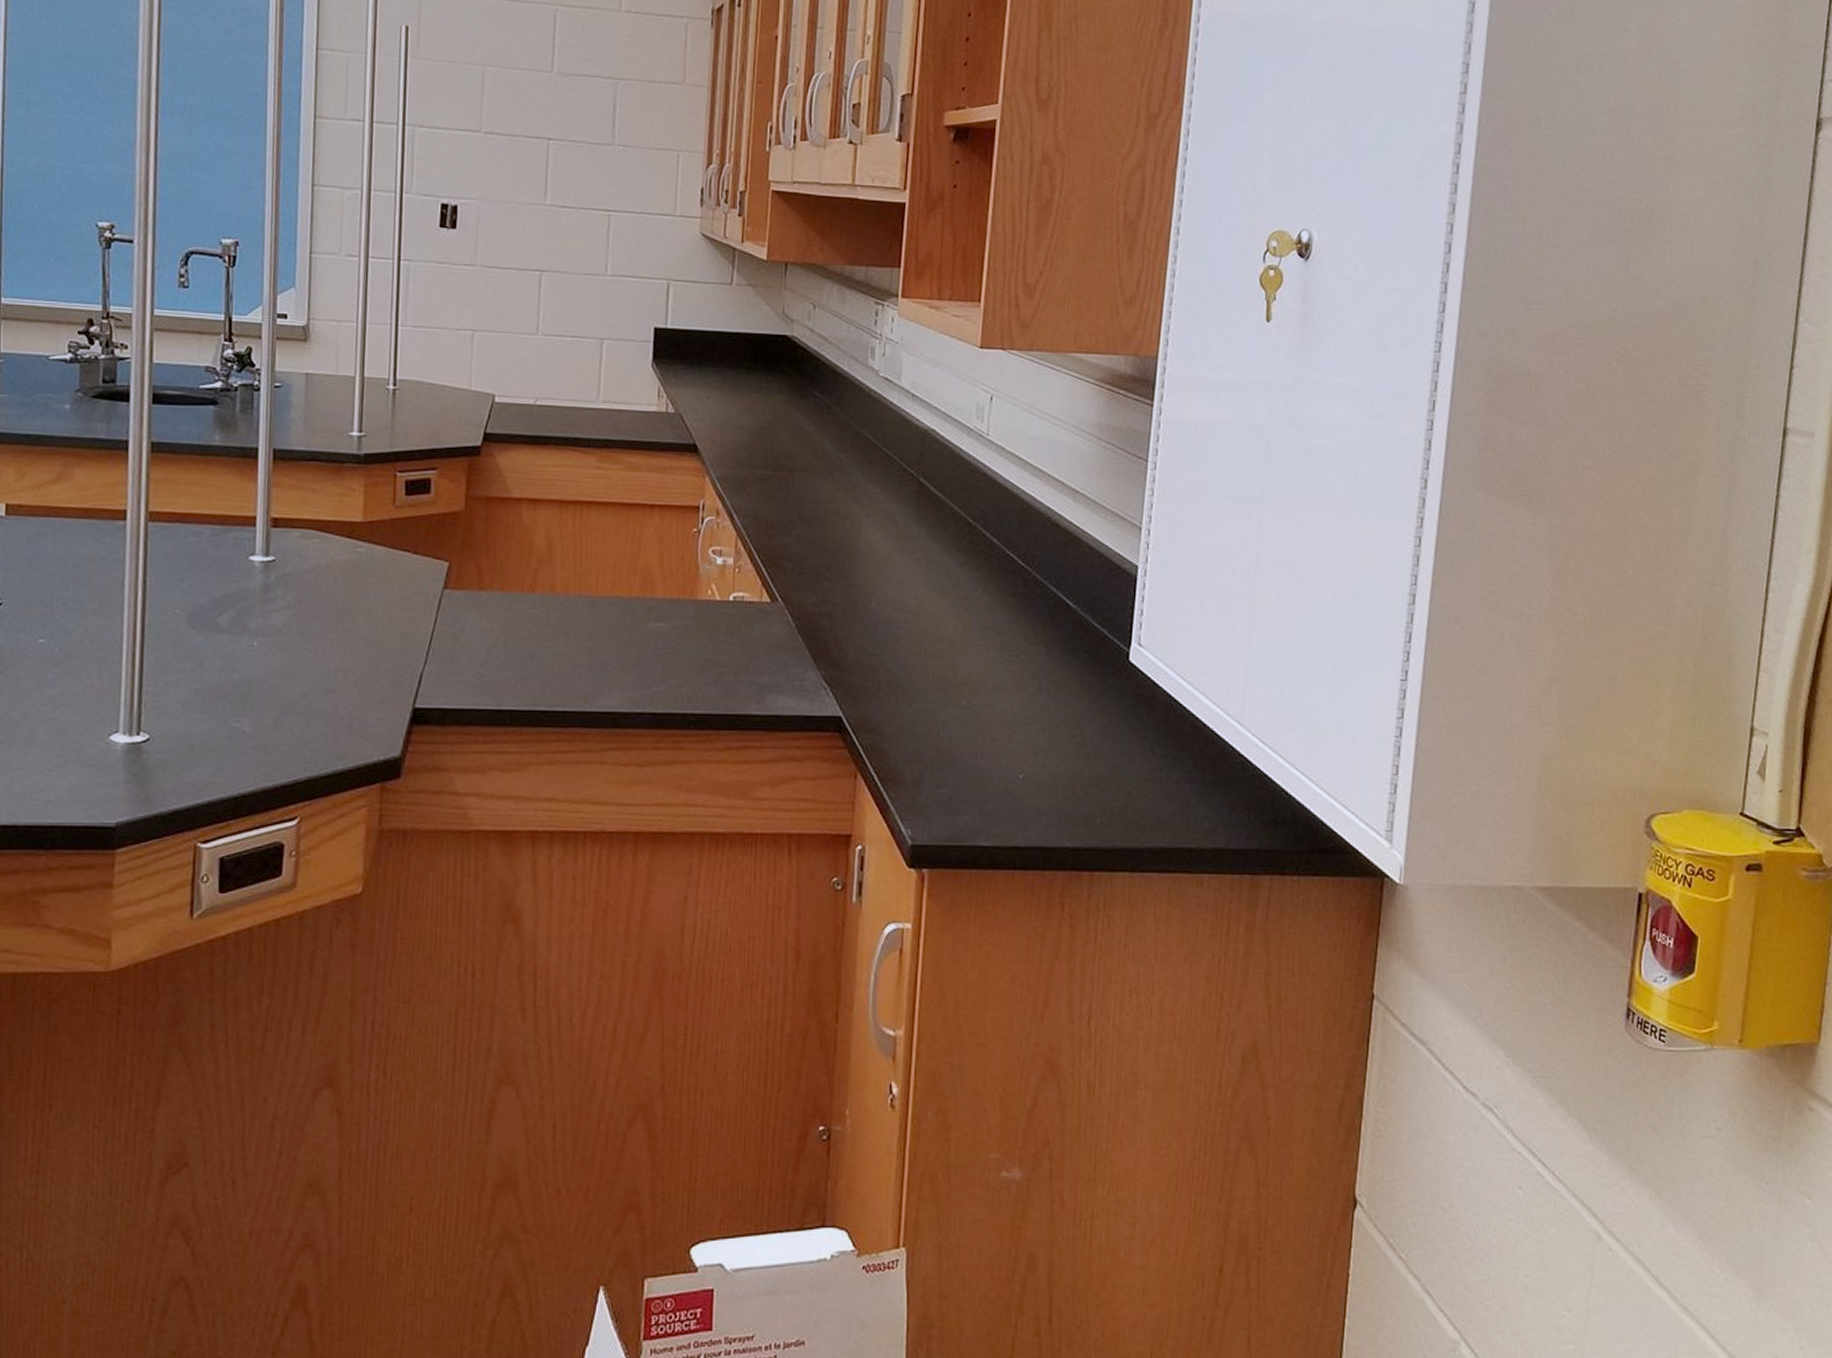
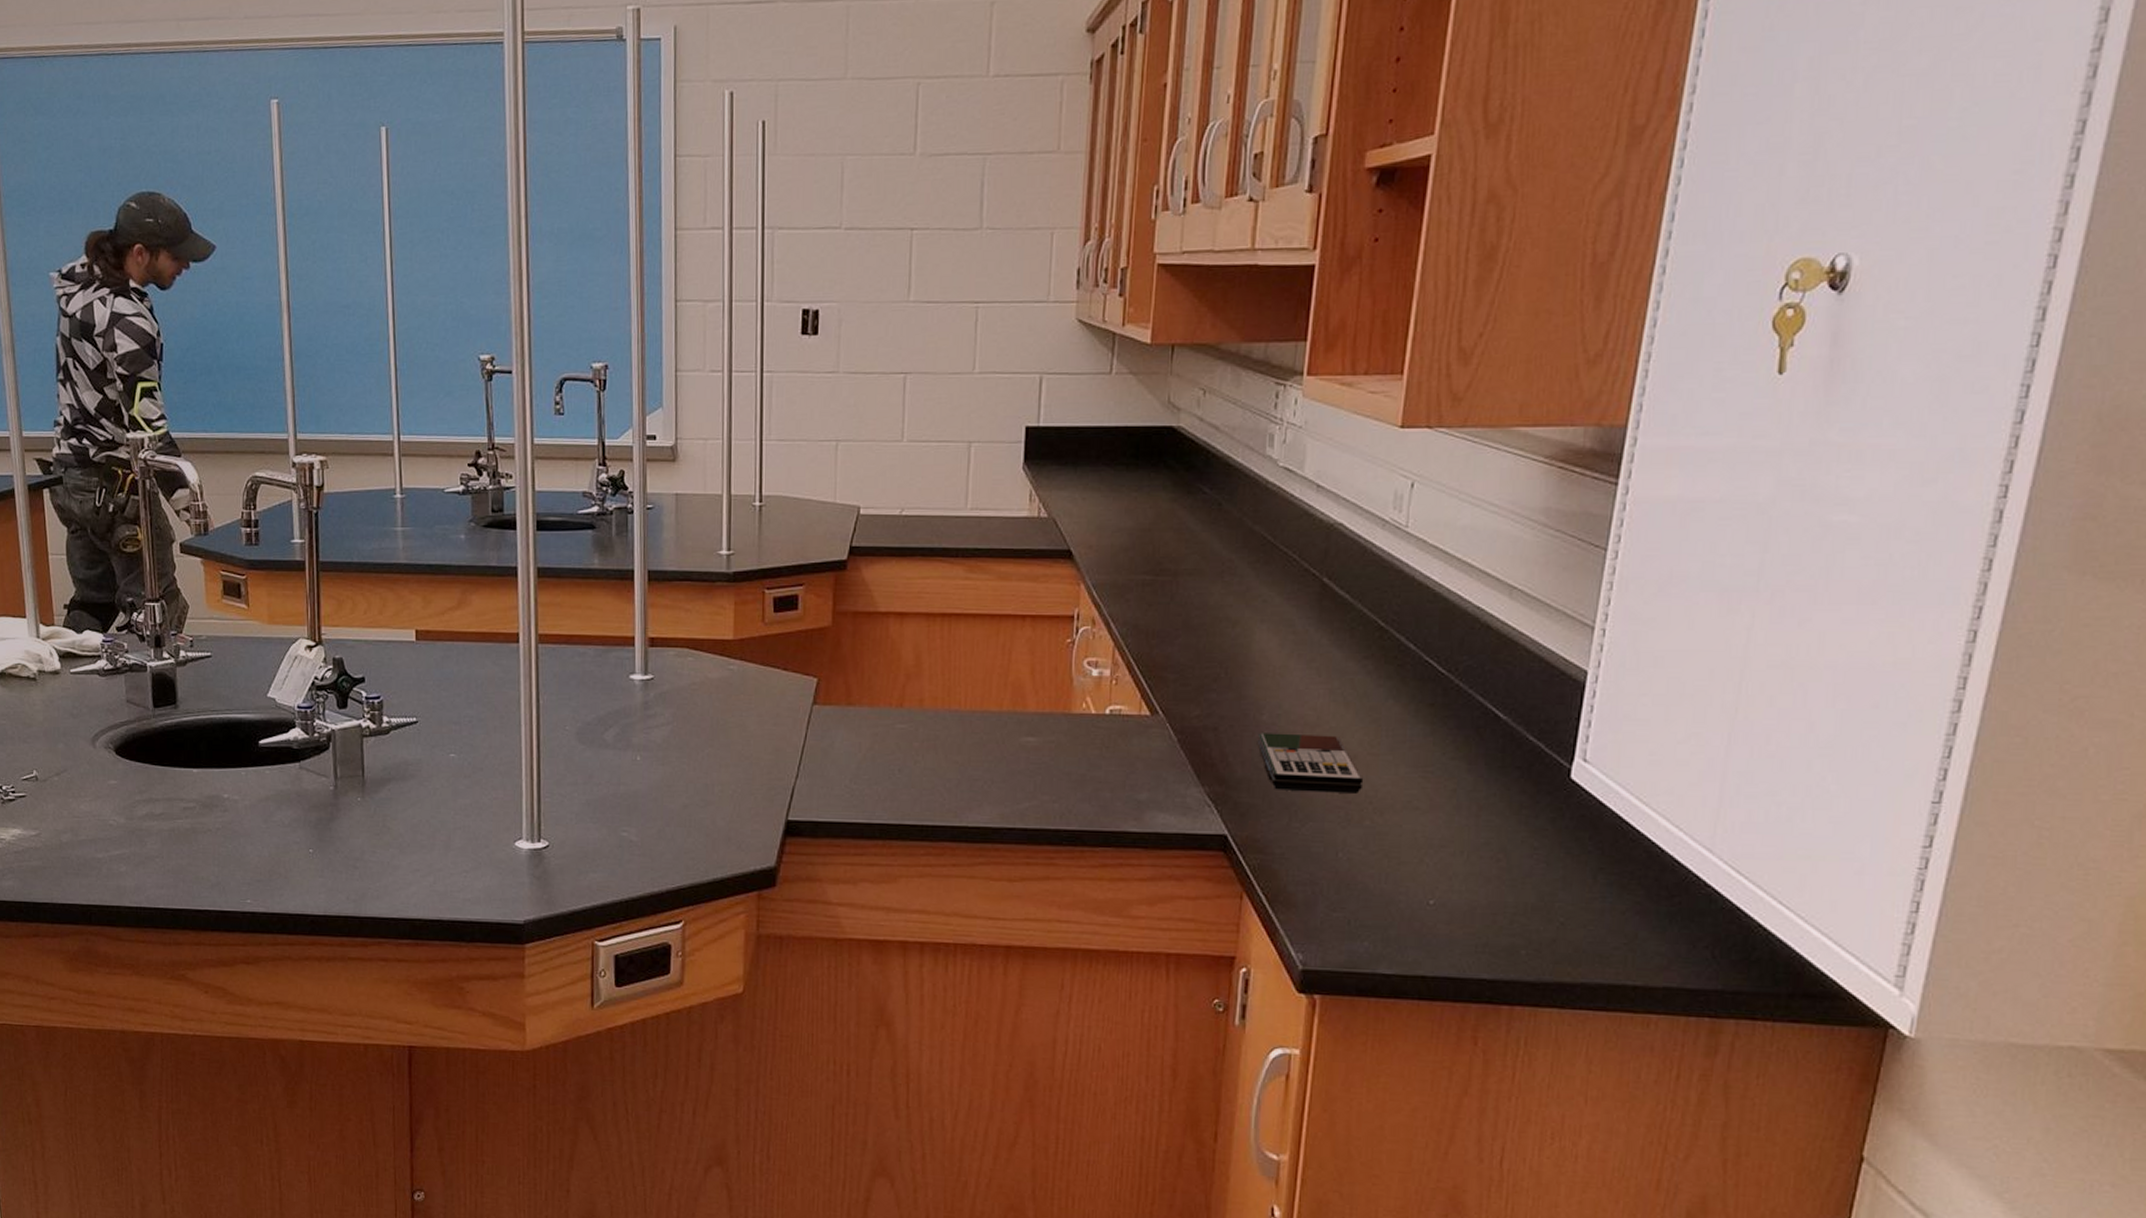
calculator: none [866,619,960,676] -> present [1257,733,1364,793]

